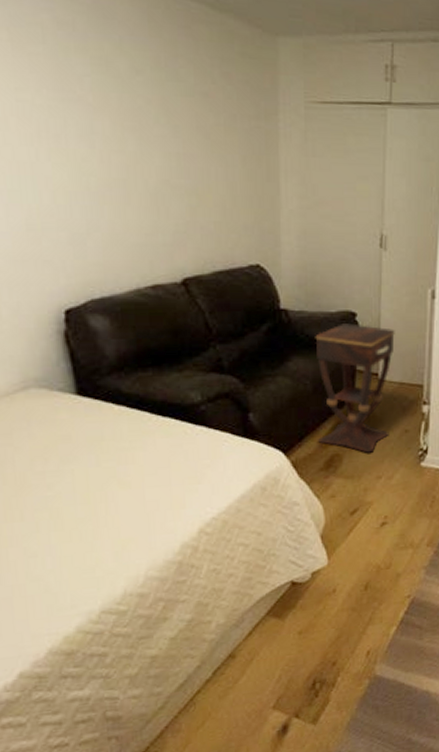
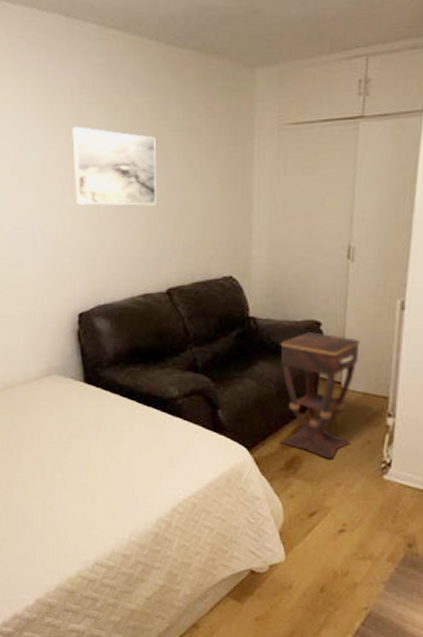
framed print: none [45,75,165,181] -> present [72,126,156,206]

